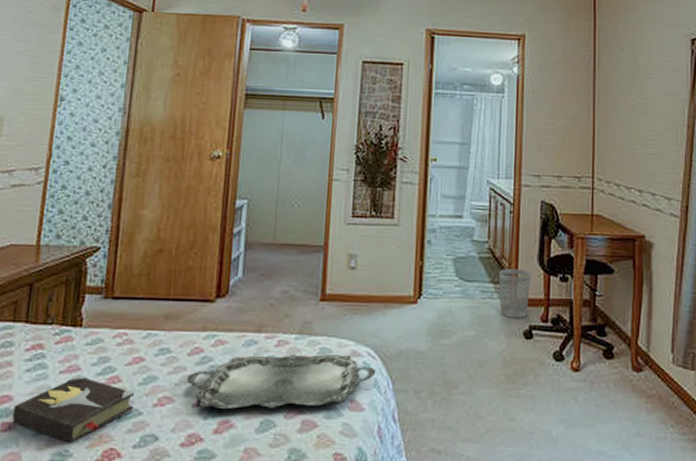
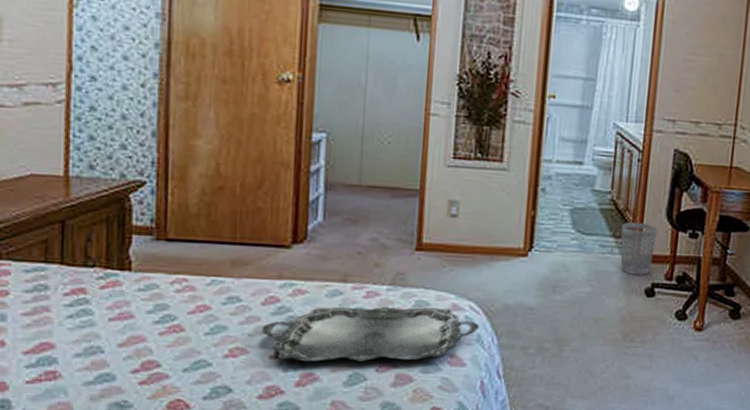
hardback book: present [12,374,135,443] -> none [57,322,201,394]

